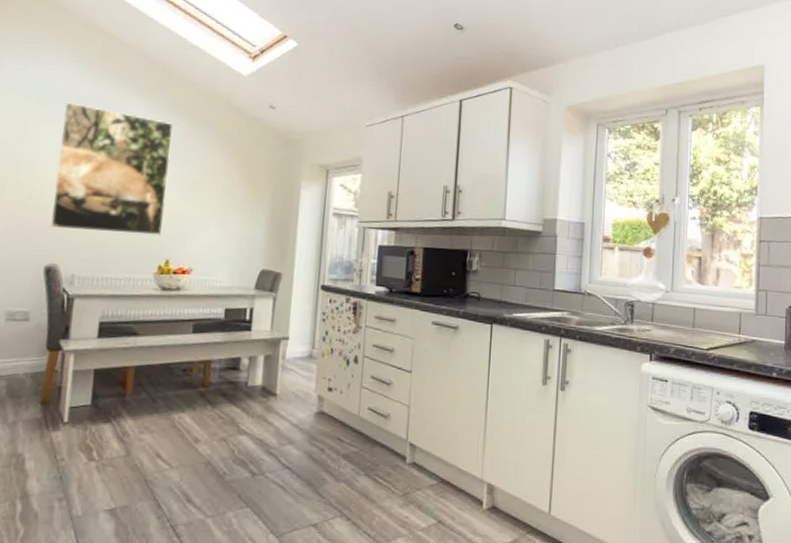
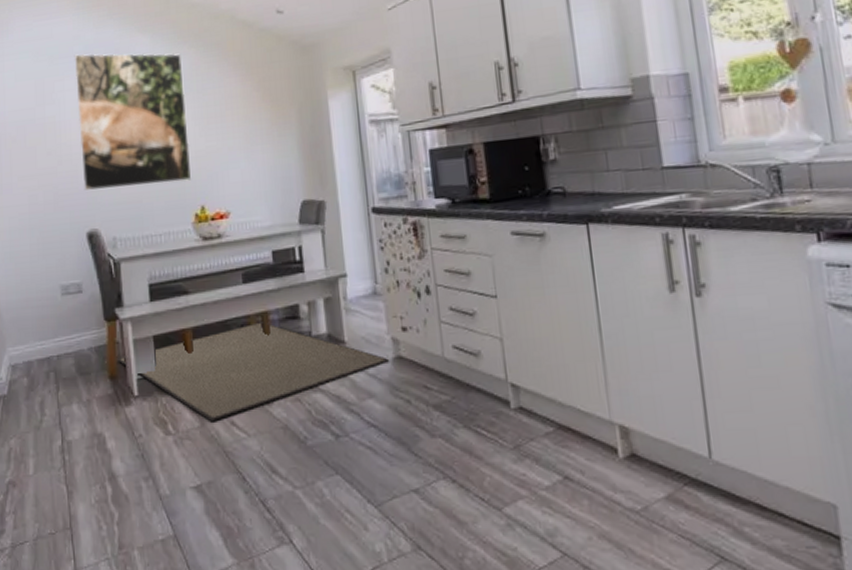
rug: none [53,368,313,453] -> present [117,322,390,422]

